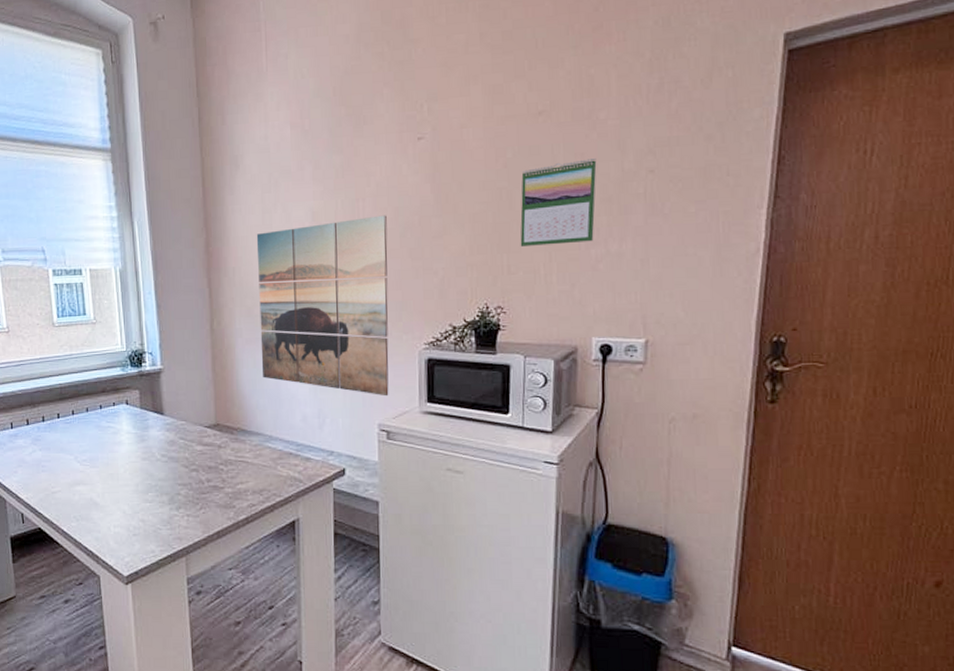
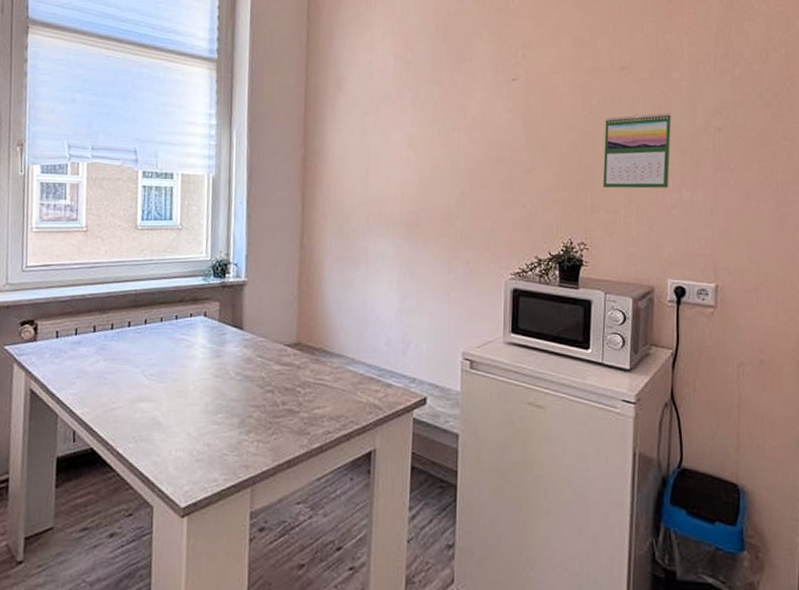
wall art: present [256,215,389,397] -> none [349,147,480,325]

